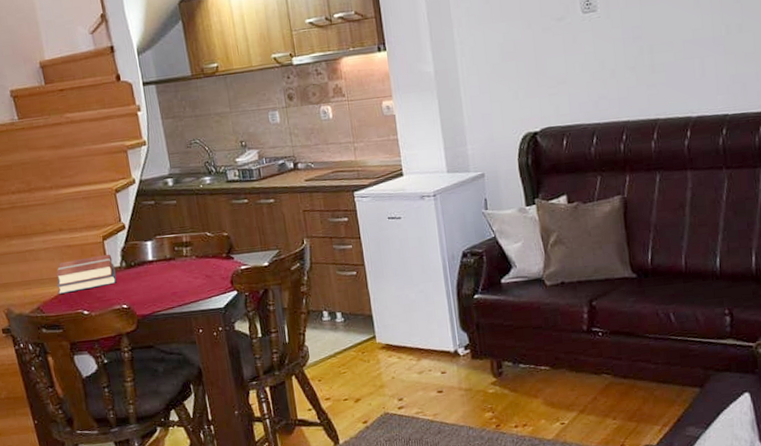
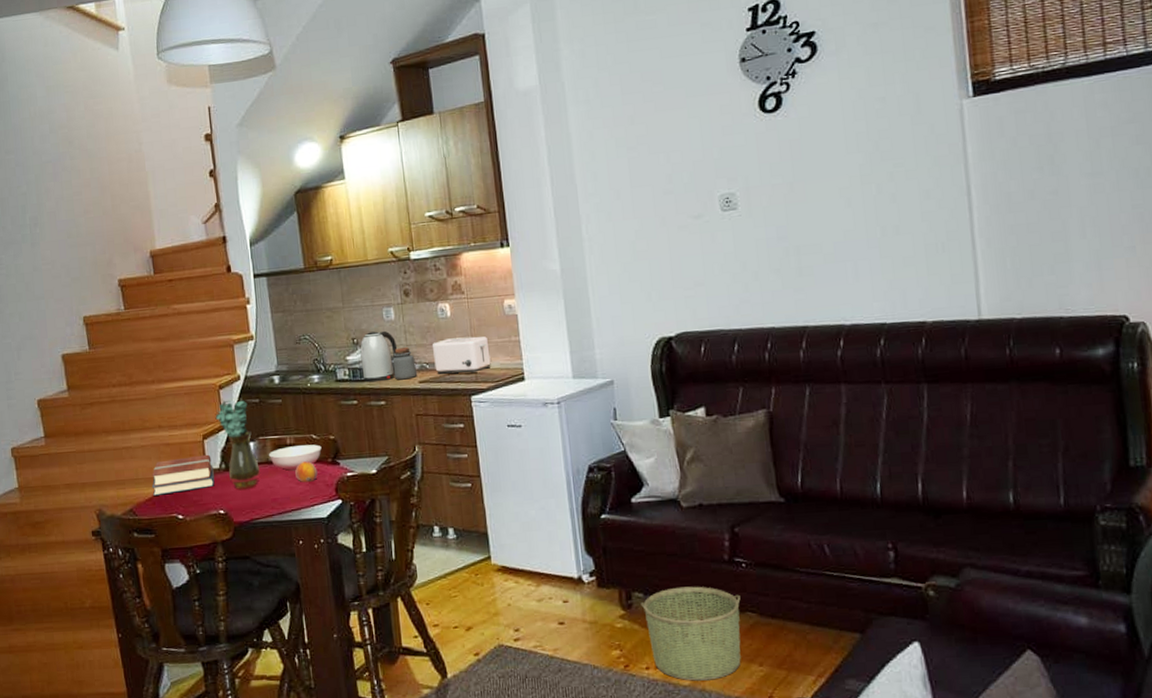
vase: none [113,200,159,287] -> present [215,397,260,491]
bowl: none [166,241,216,267] -> present [268,444,322,472]
fruit: none [192,257,214,277] -> present [295,461,318,483]
kettle: none [248,133,284,183] -> present [360,330,398,383]
jar: none [279,148,304,179] -> present [392,347,418,380]
toaster: none [316,136,372,173] -> present [432,336,491,374]
basket: none [510,354,597,436] -> present [640,586,741,681]

